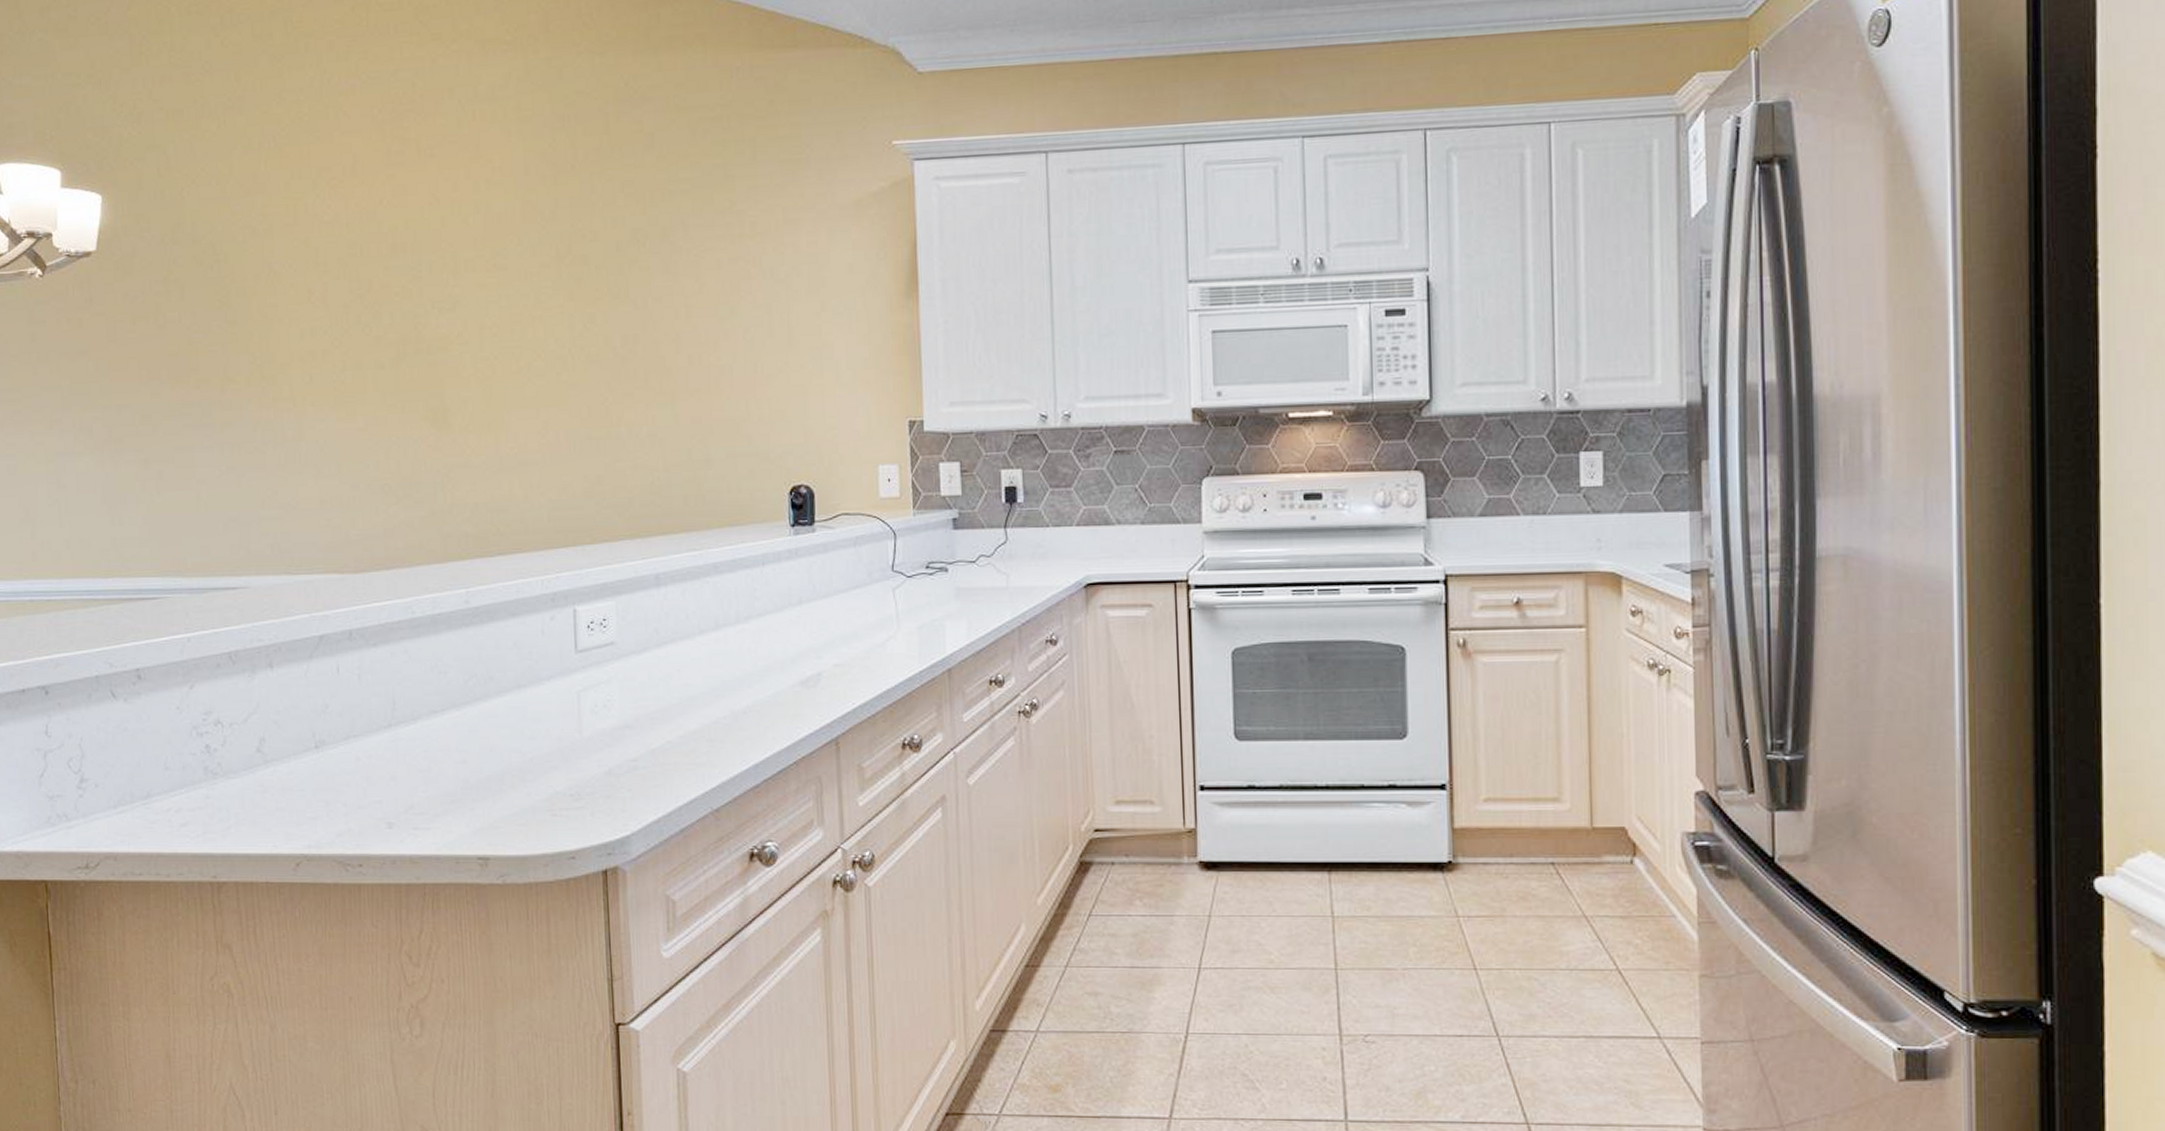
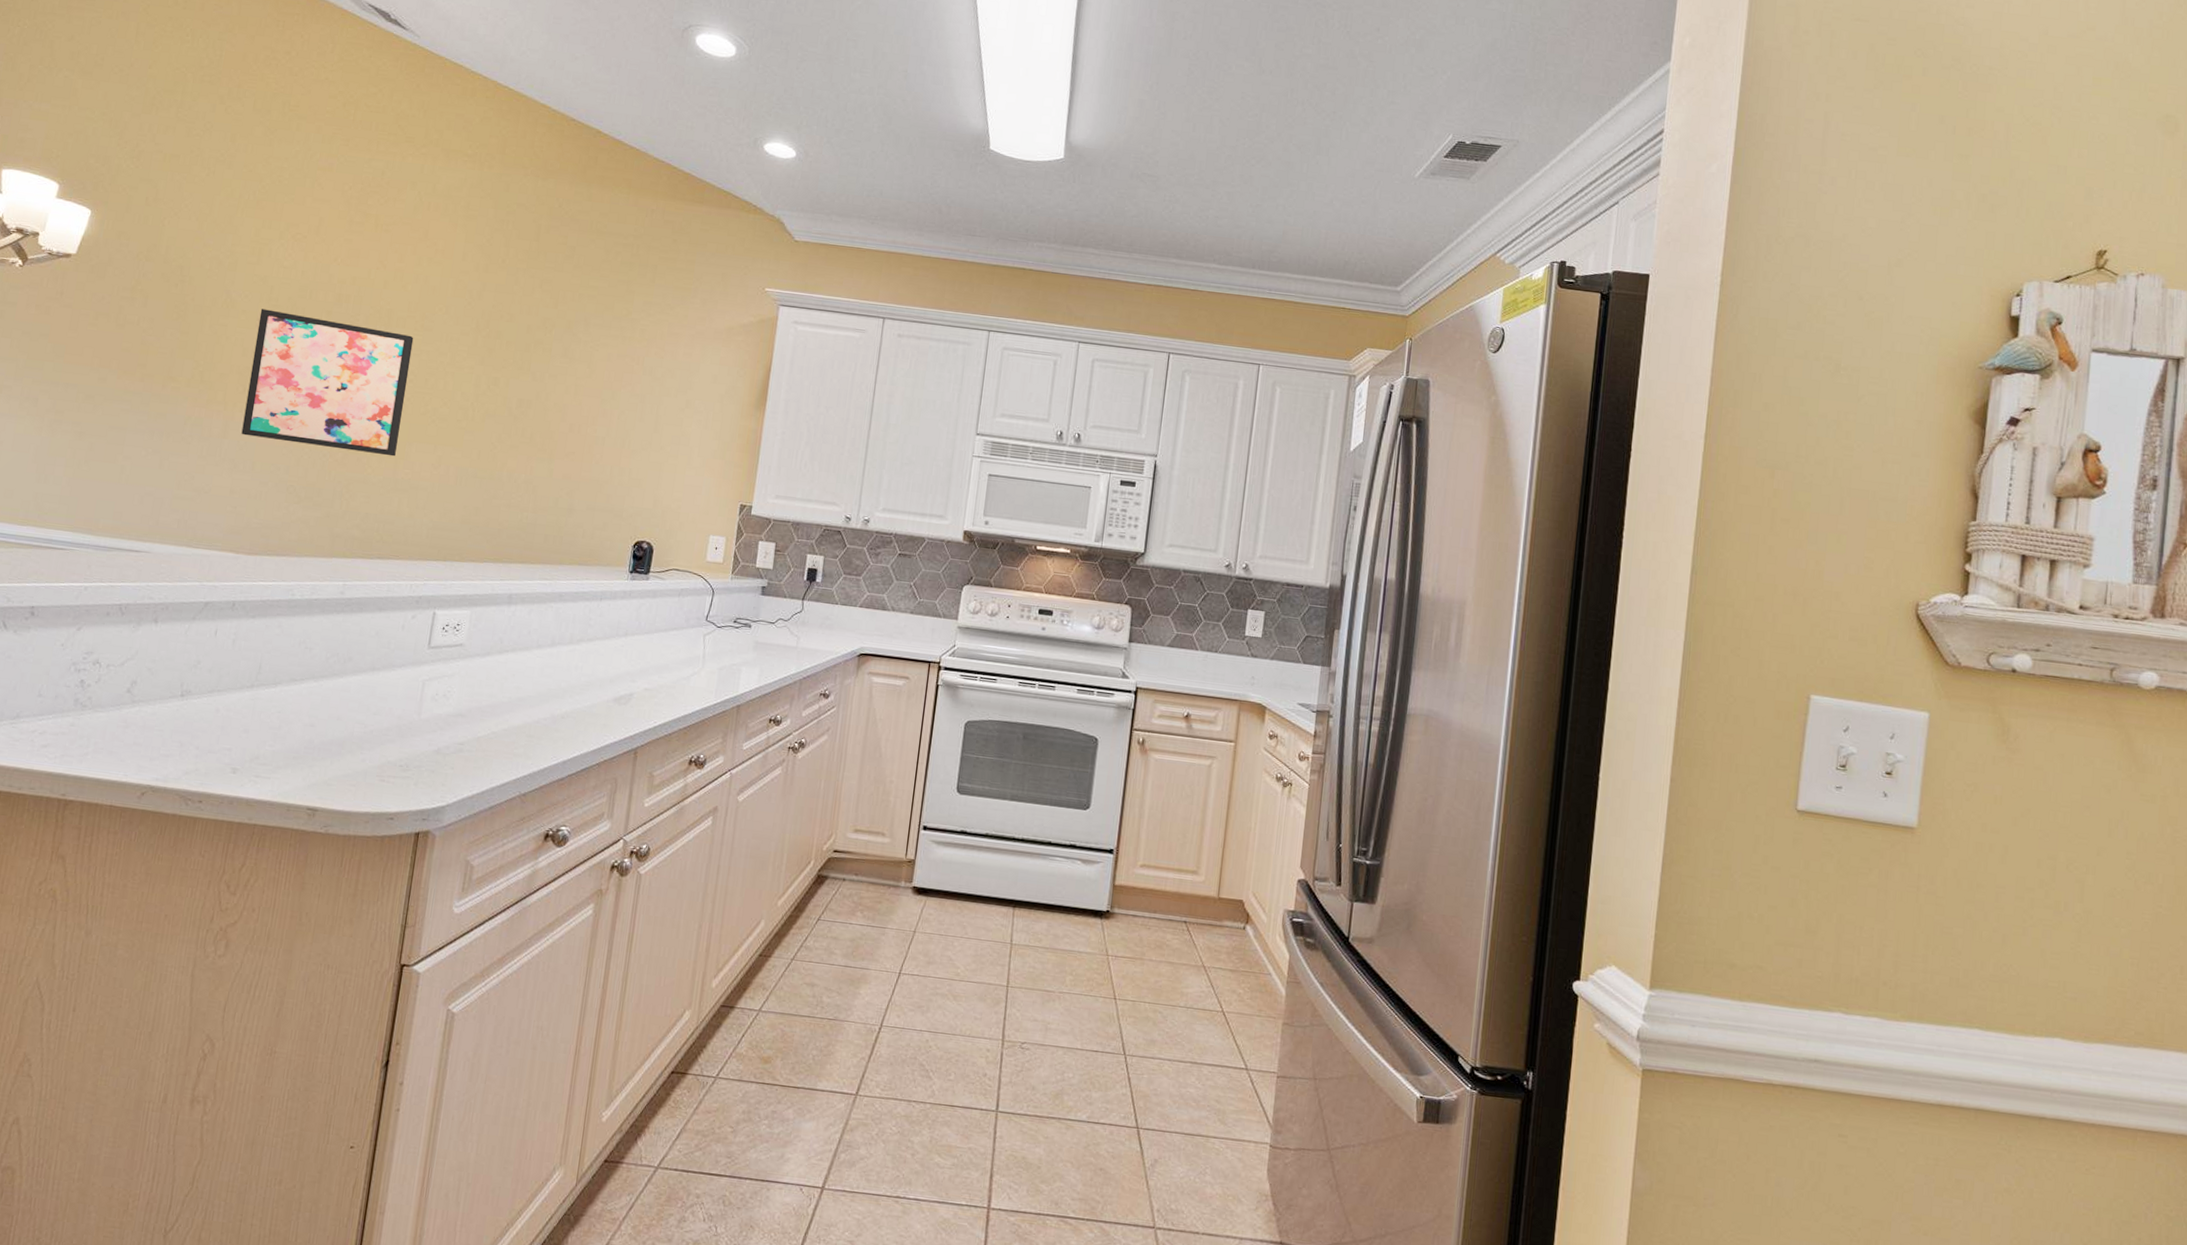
wall art: none [309,277,494,433] -> present [241,308,414,457]

